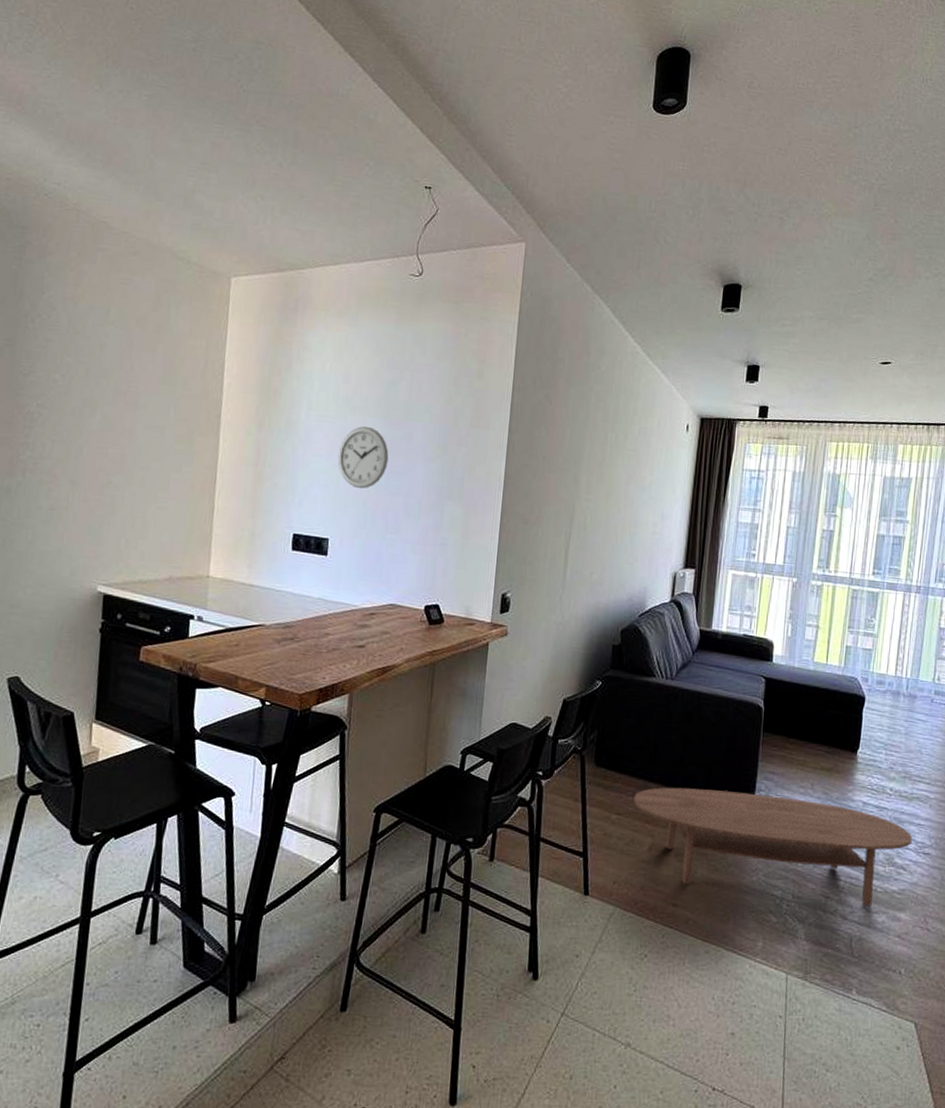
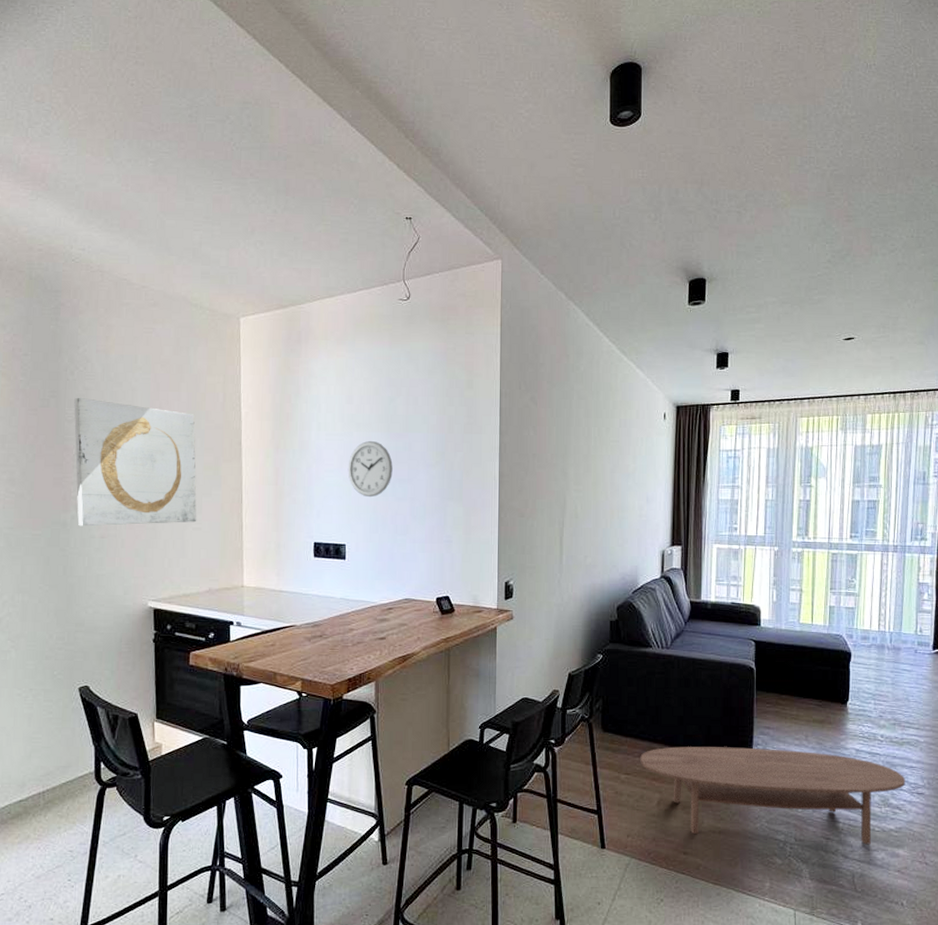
wall art: none [24,349,170,501] -> present [74,398,197,527]

